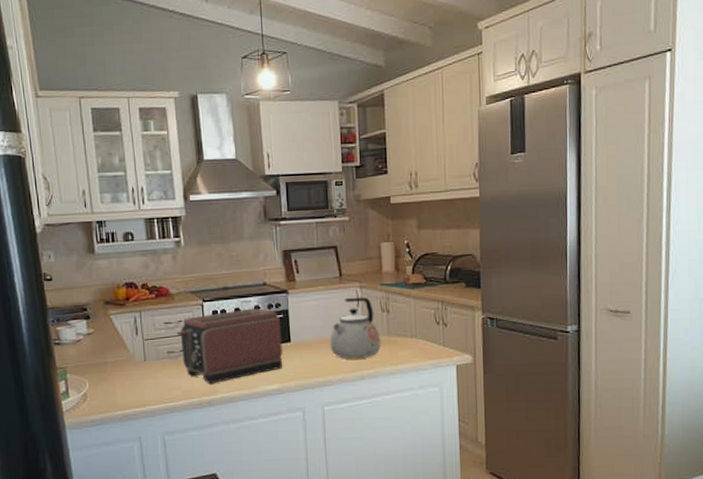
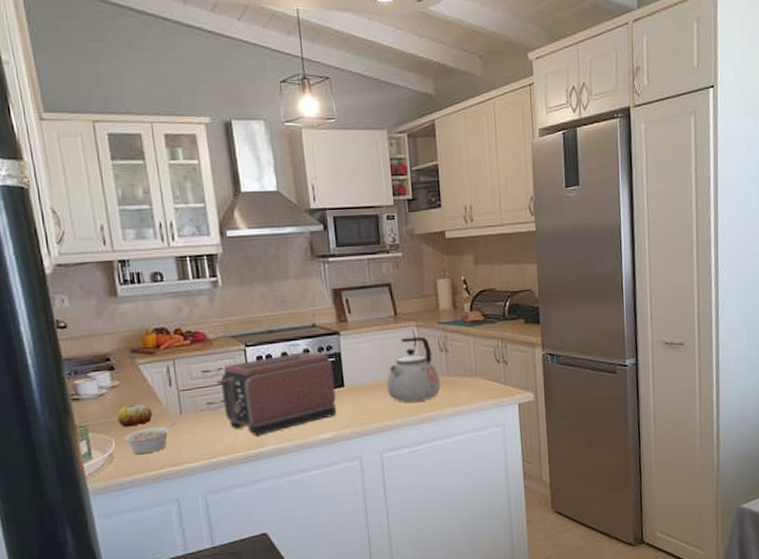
fruit: none [91,350,121,369] -> present [117,404,153,426]
legume: none [96,367,141,396] -> present [124,421,177,455]

